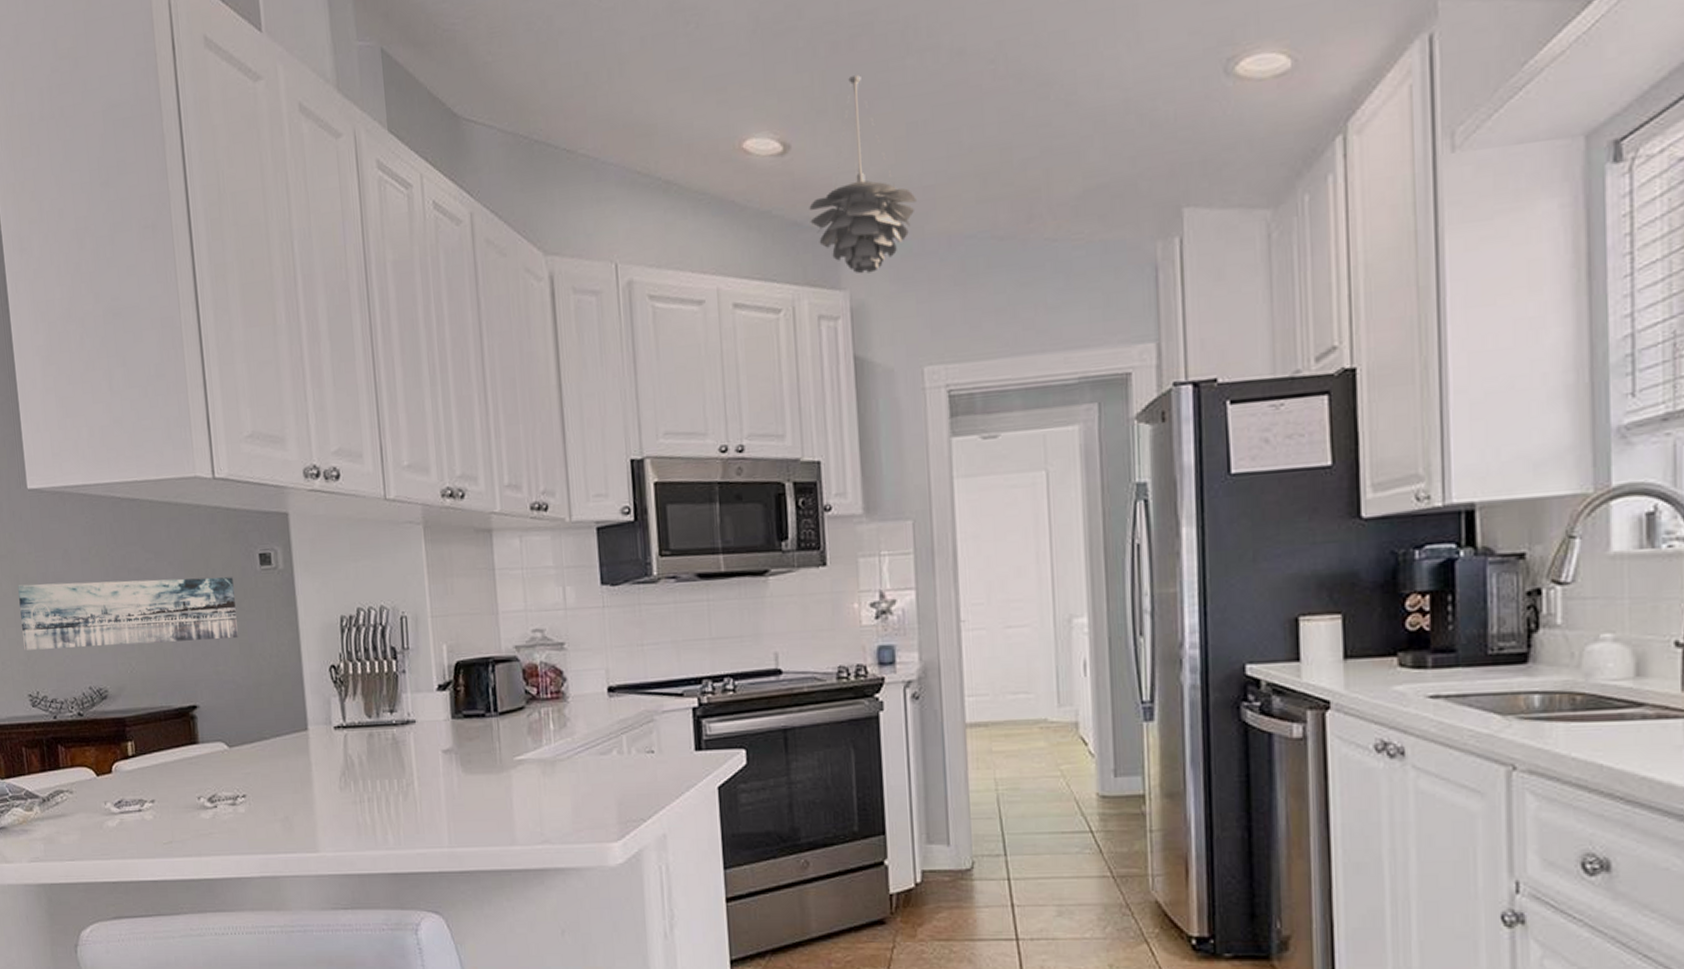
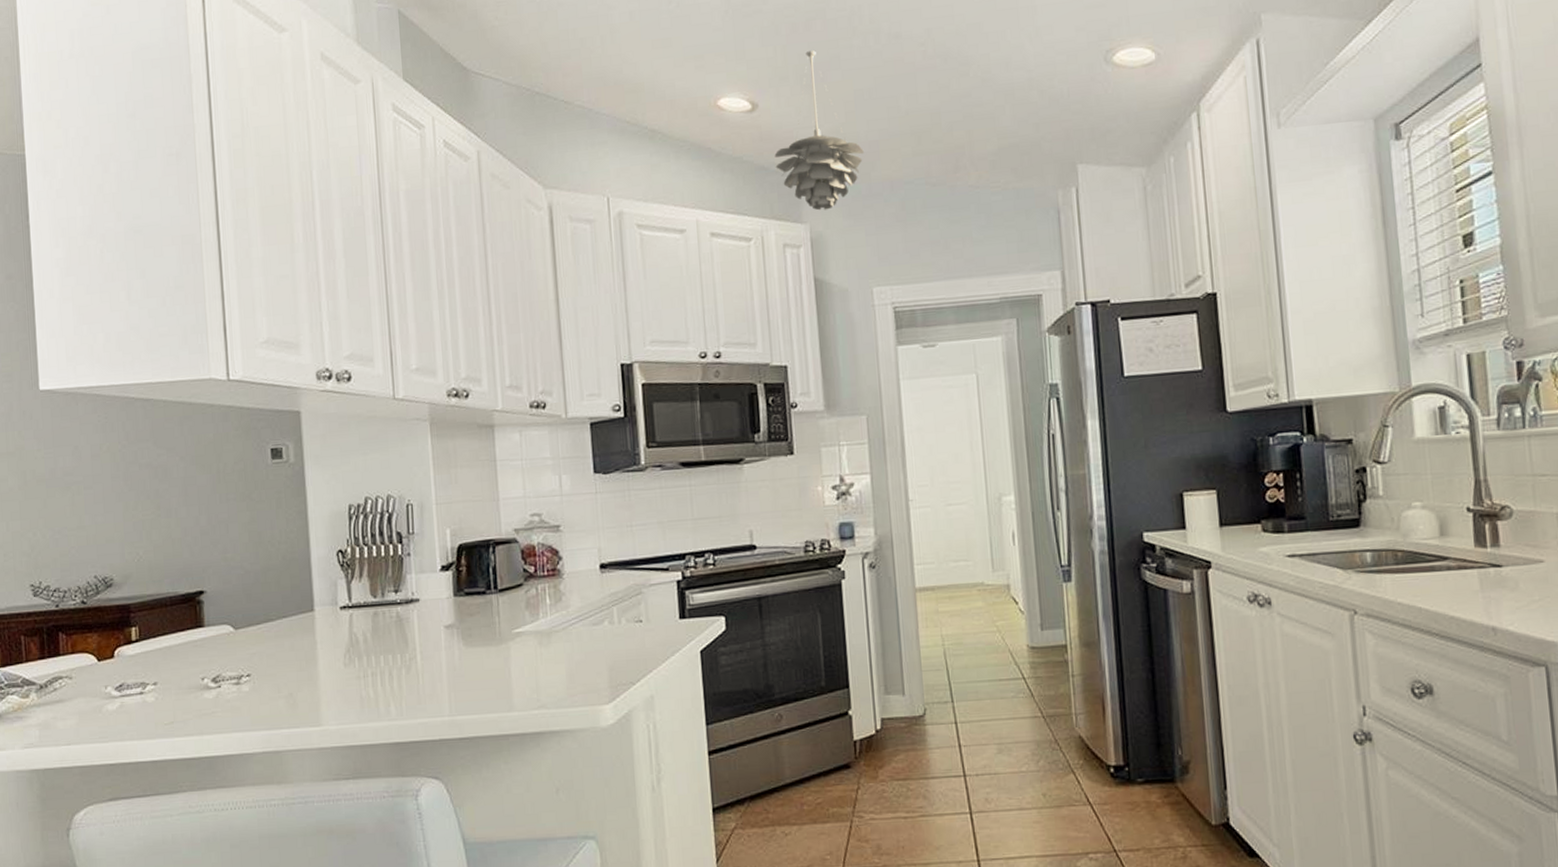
wall art: present [18,577,238,650] -> none [25,470,248,542]

